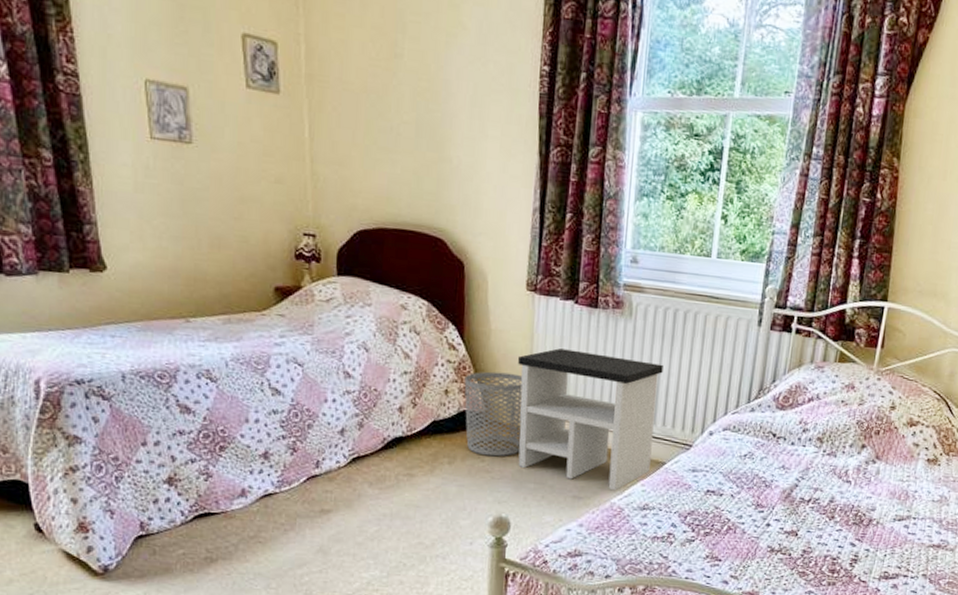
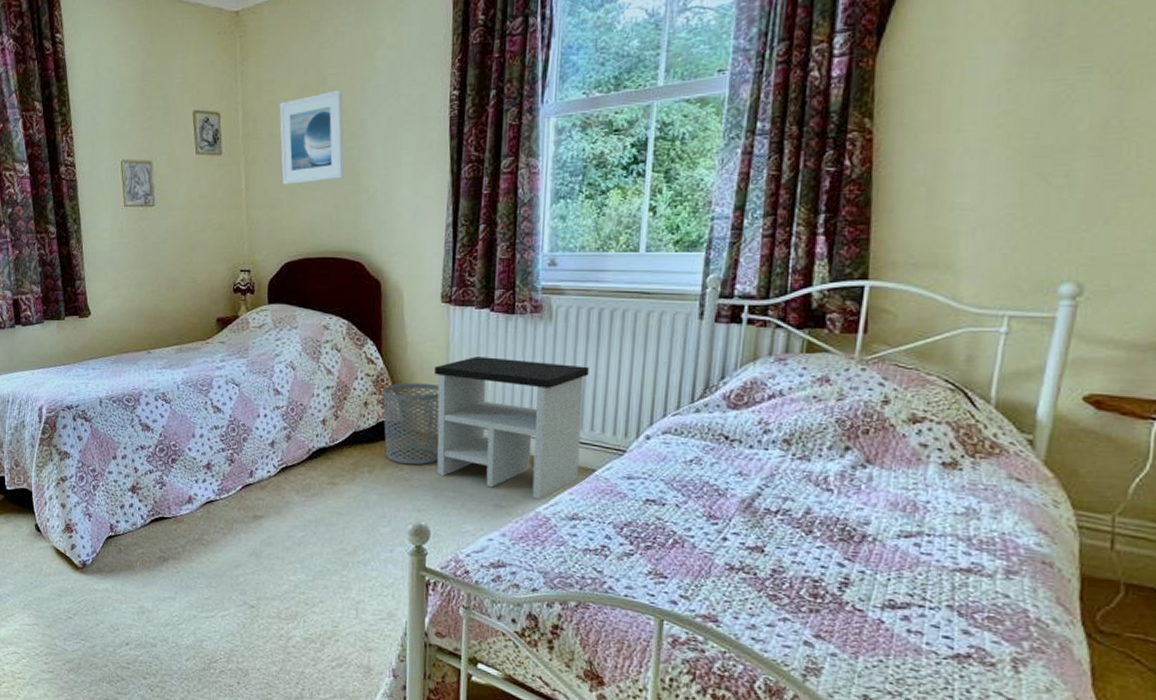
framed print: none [350,40,426,144] -> present [279,89,345,185]

